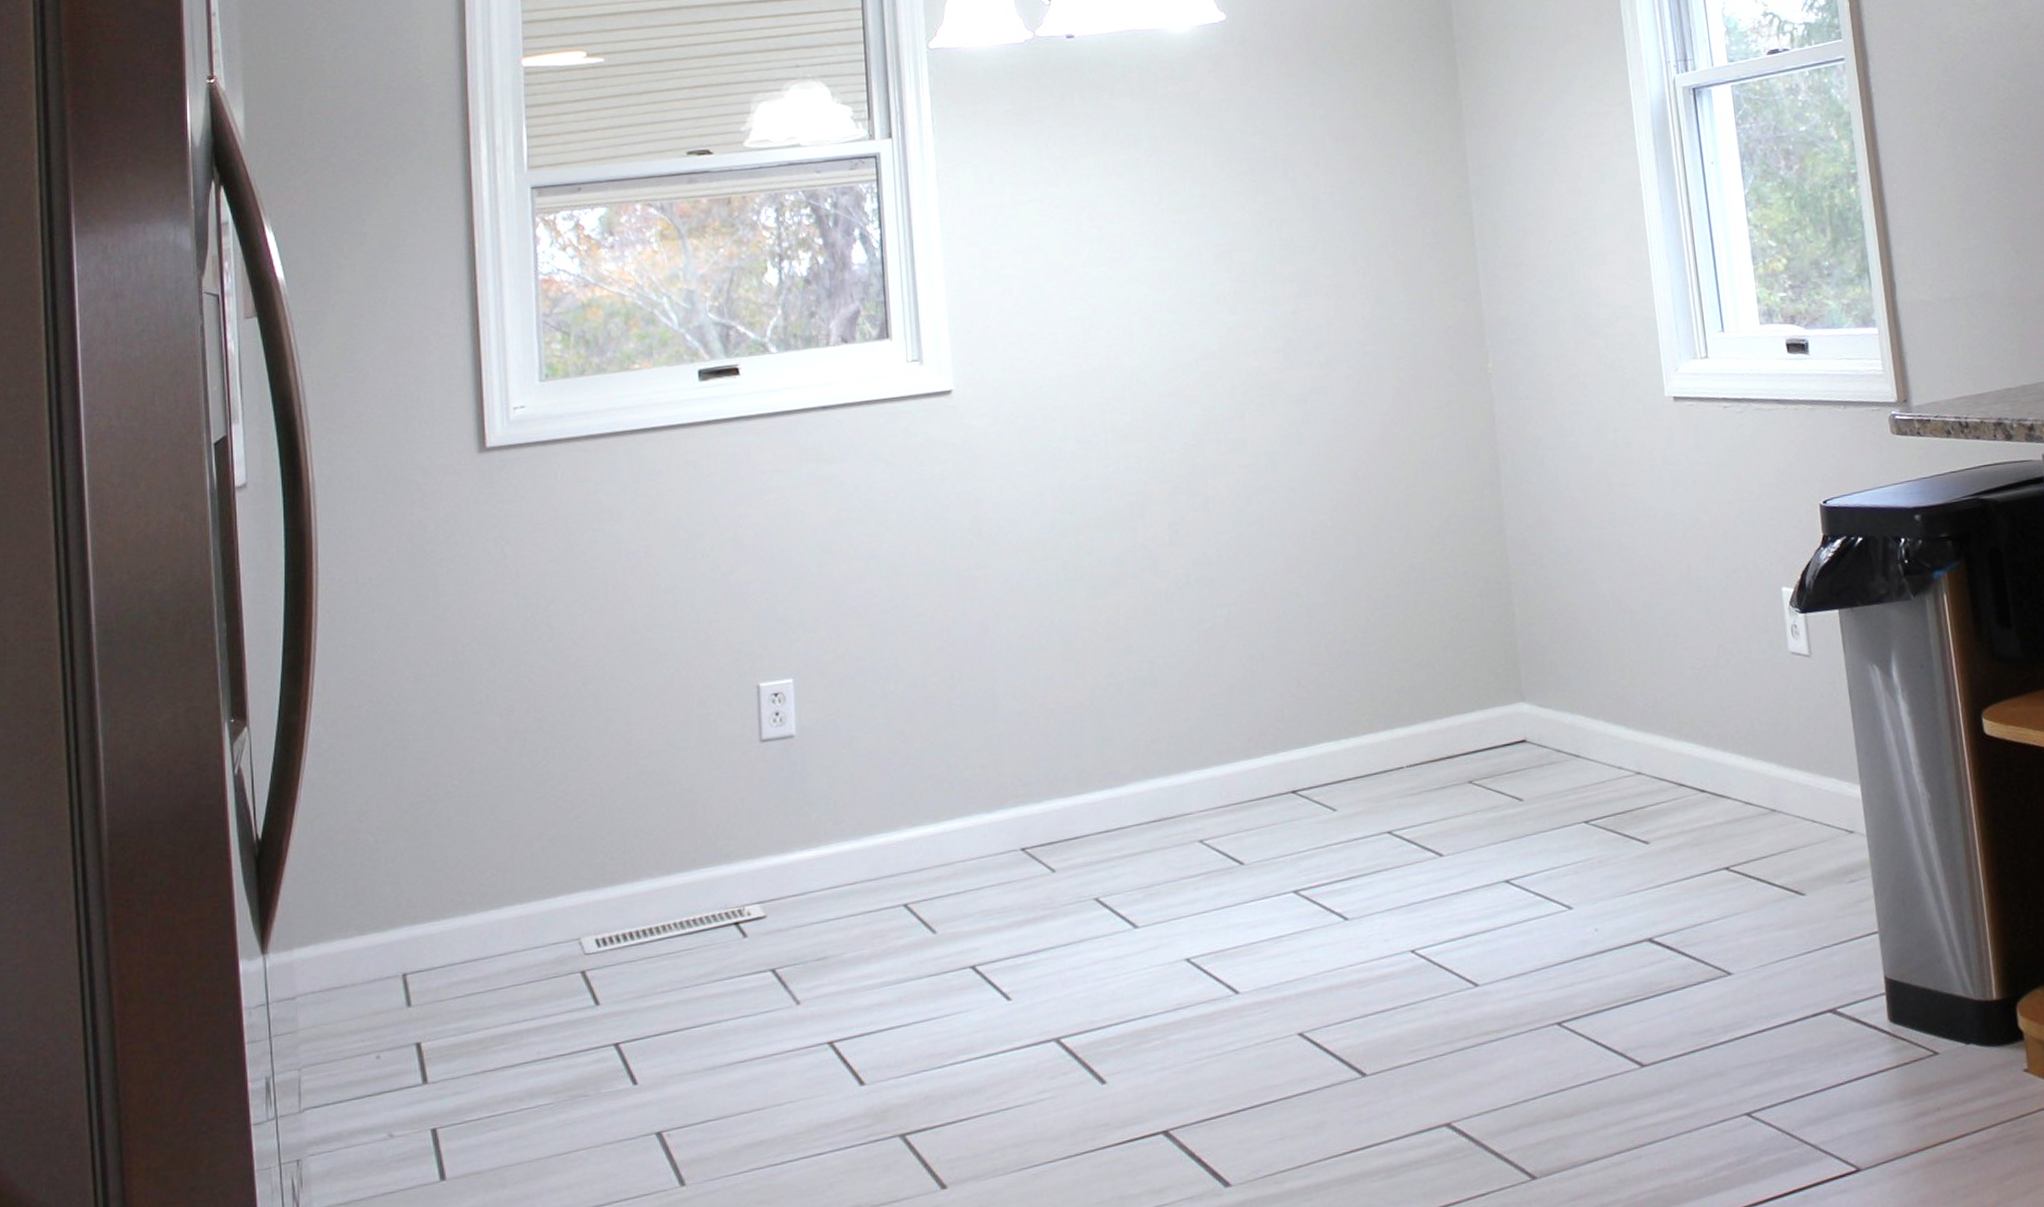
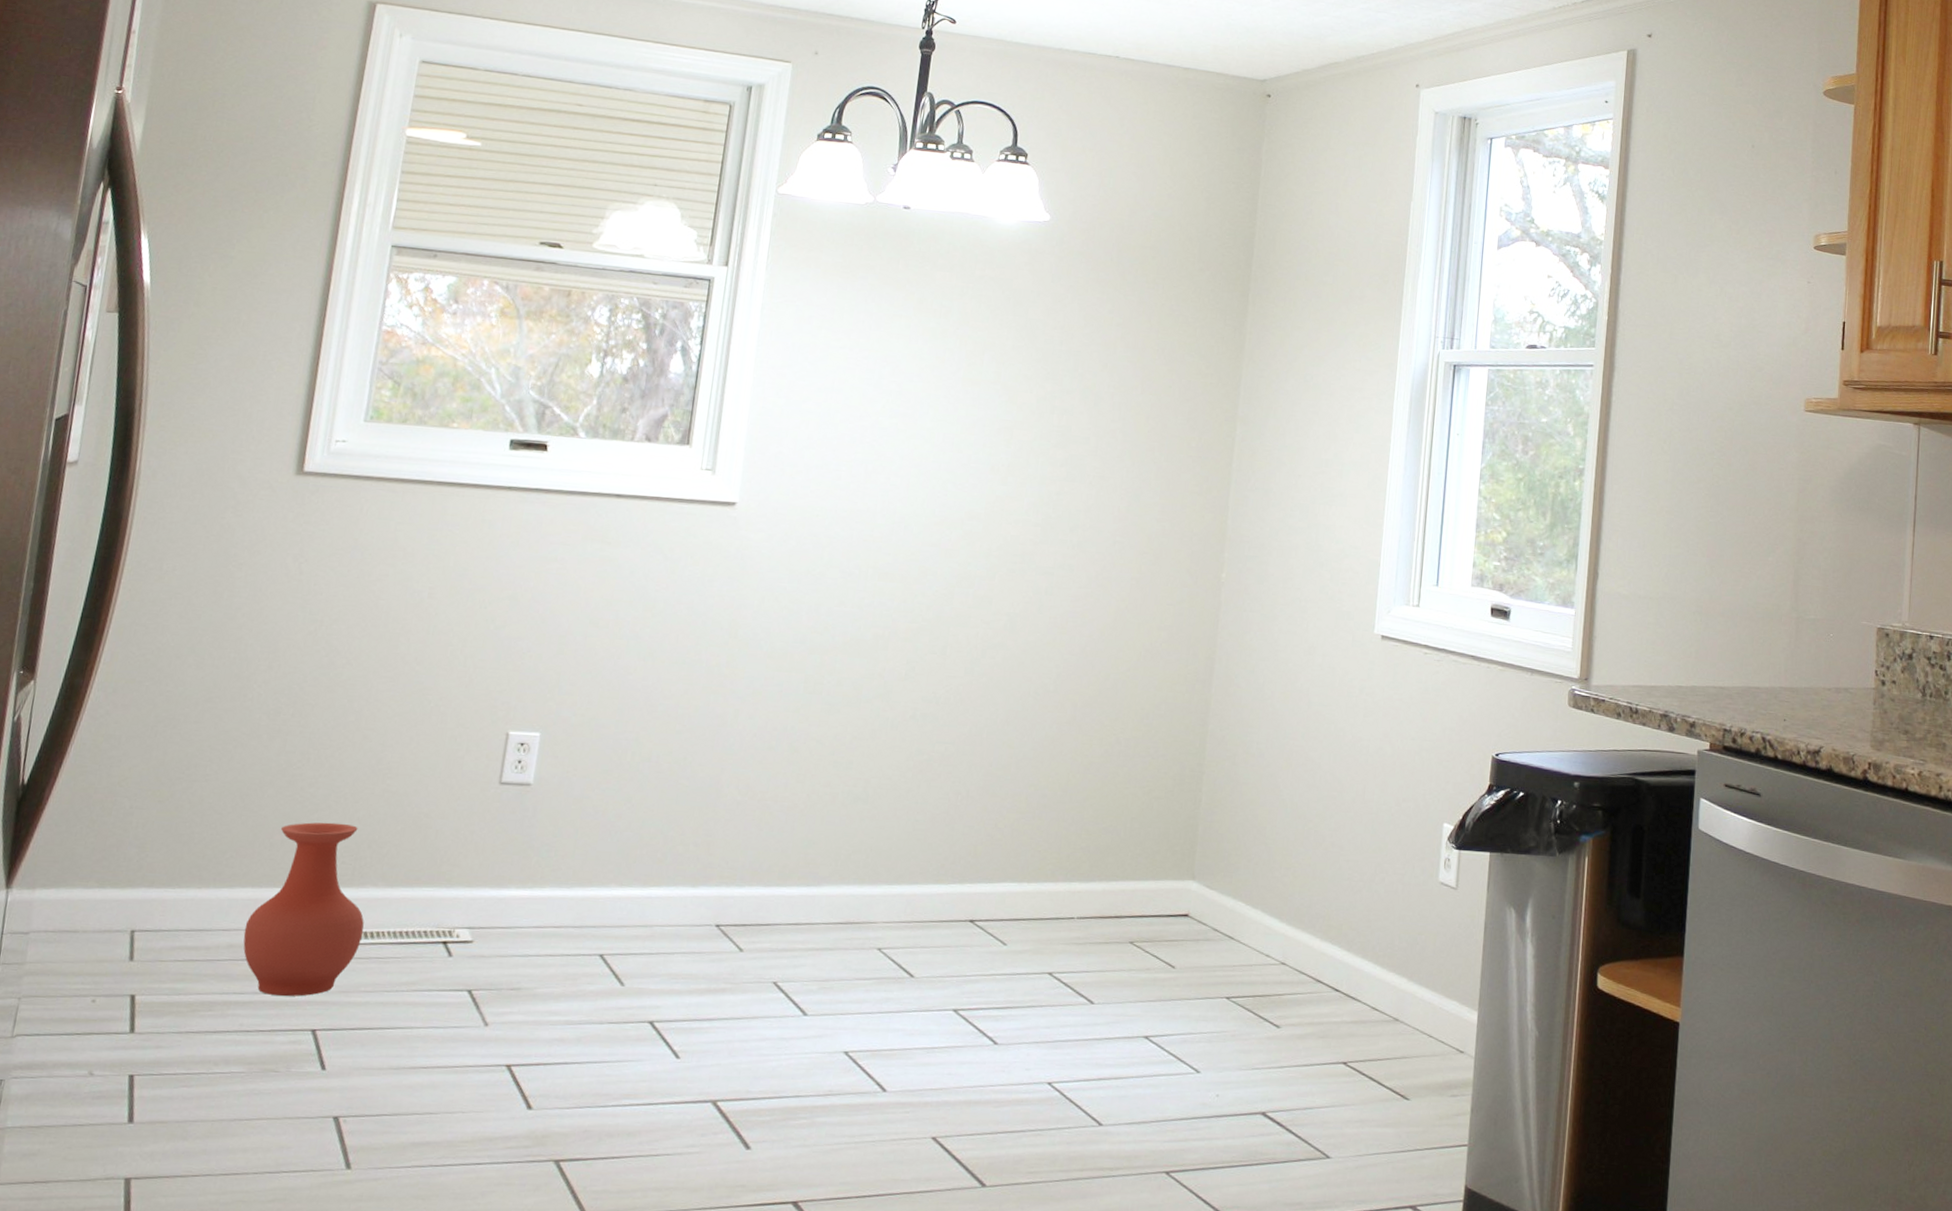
vase: none [521,816,648,1016] -> present [243,822,364,996]

